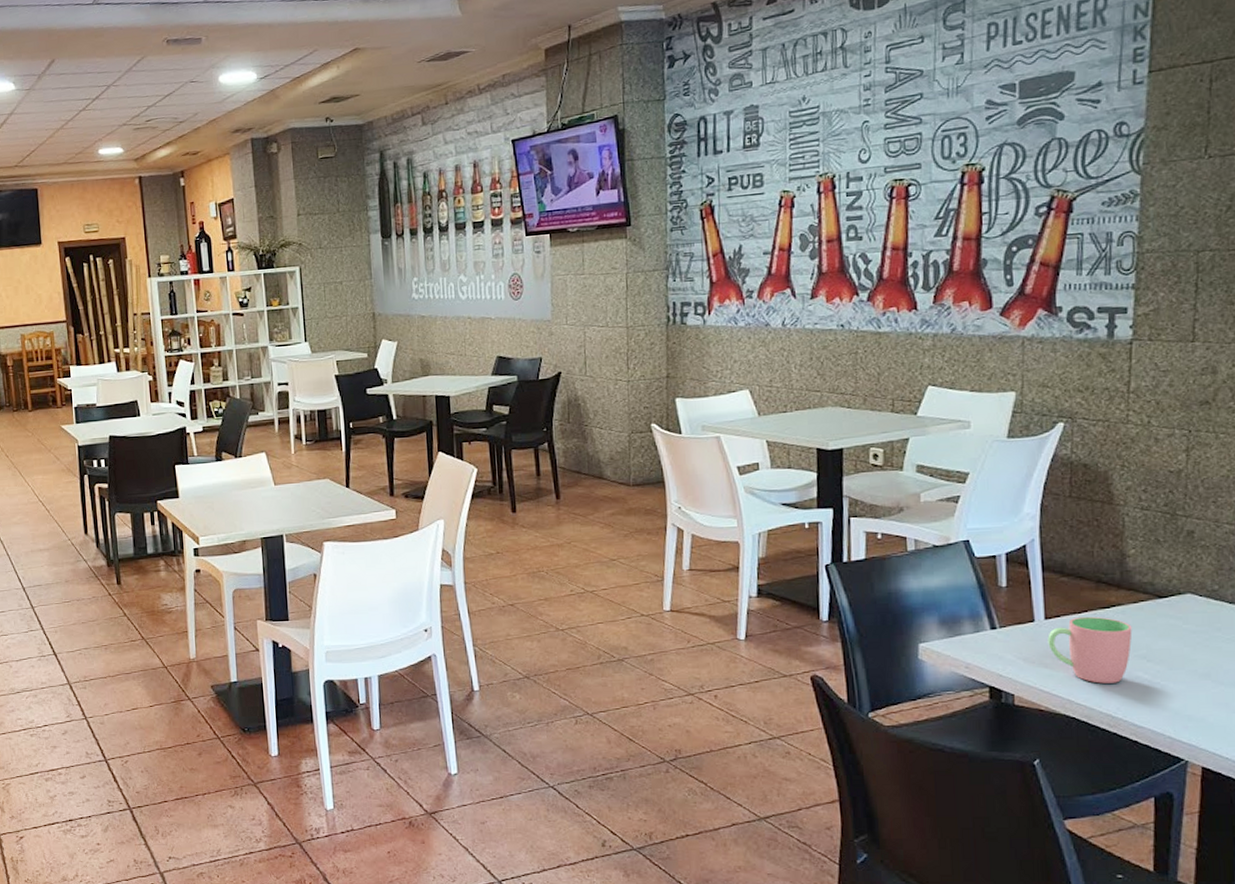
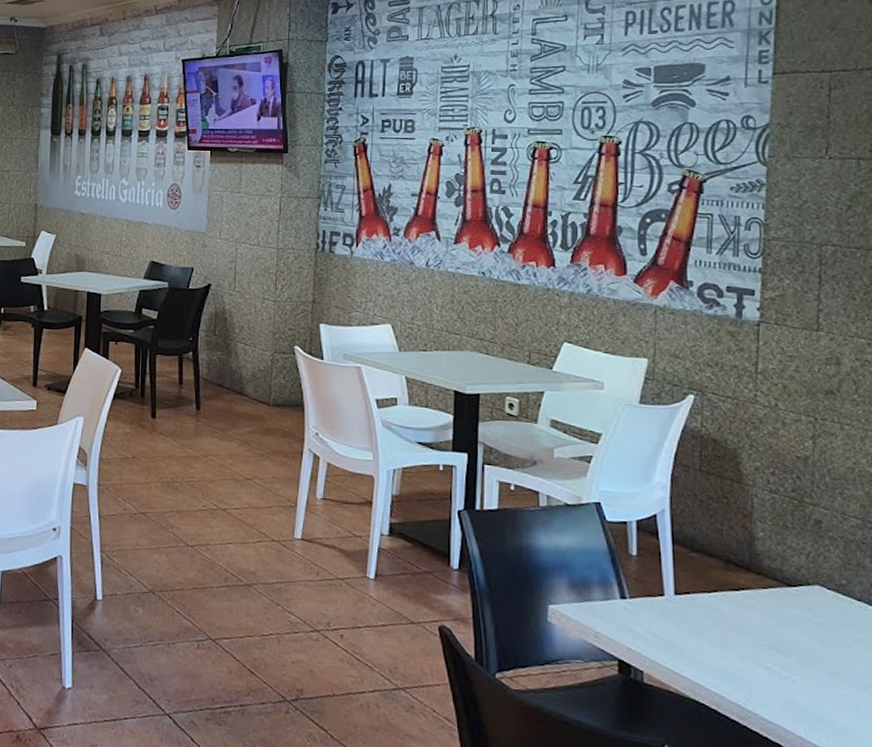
cup: present [1047,616,1133,684] -> none [677,596,762,672]

